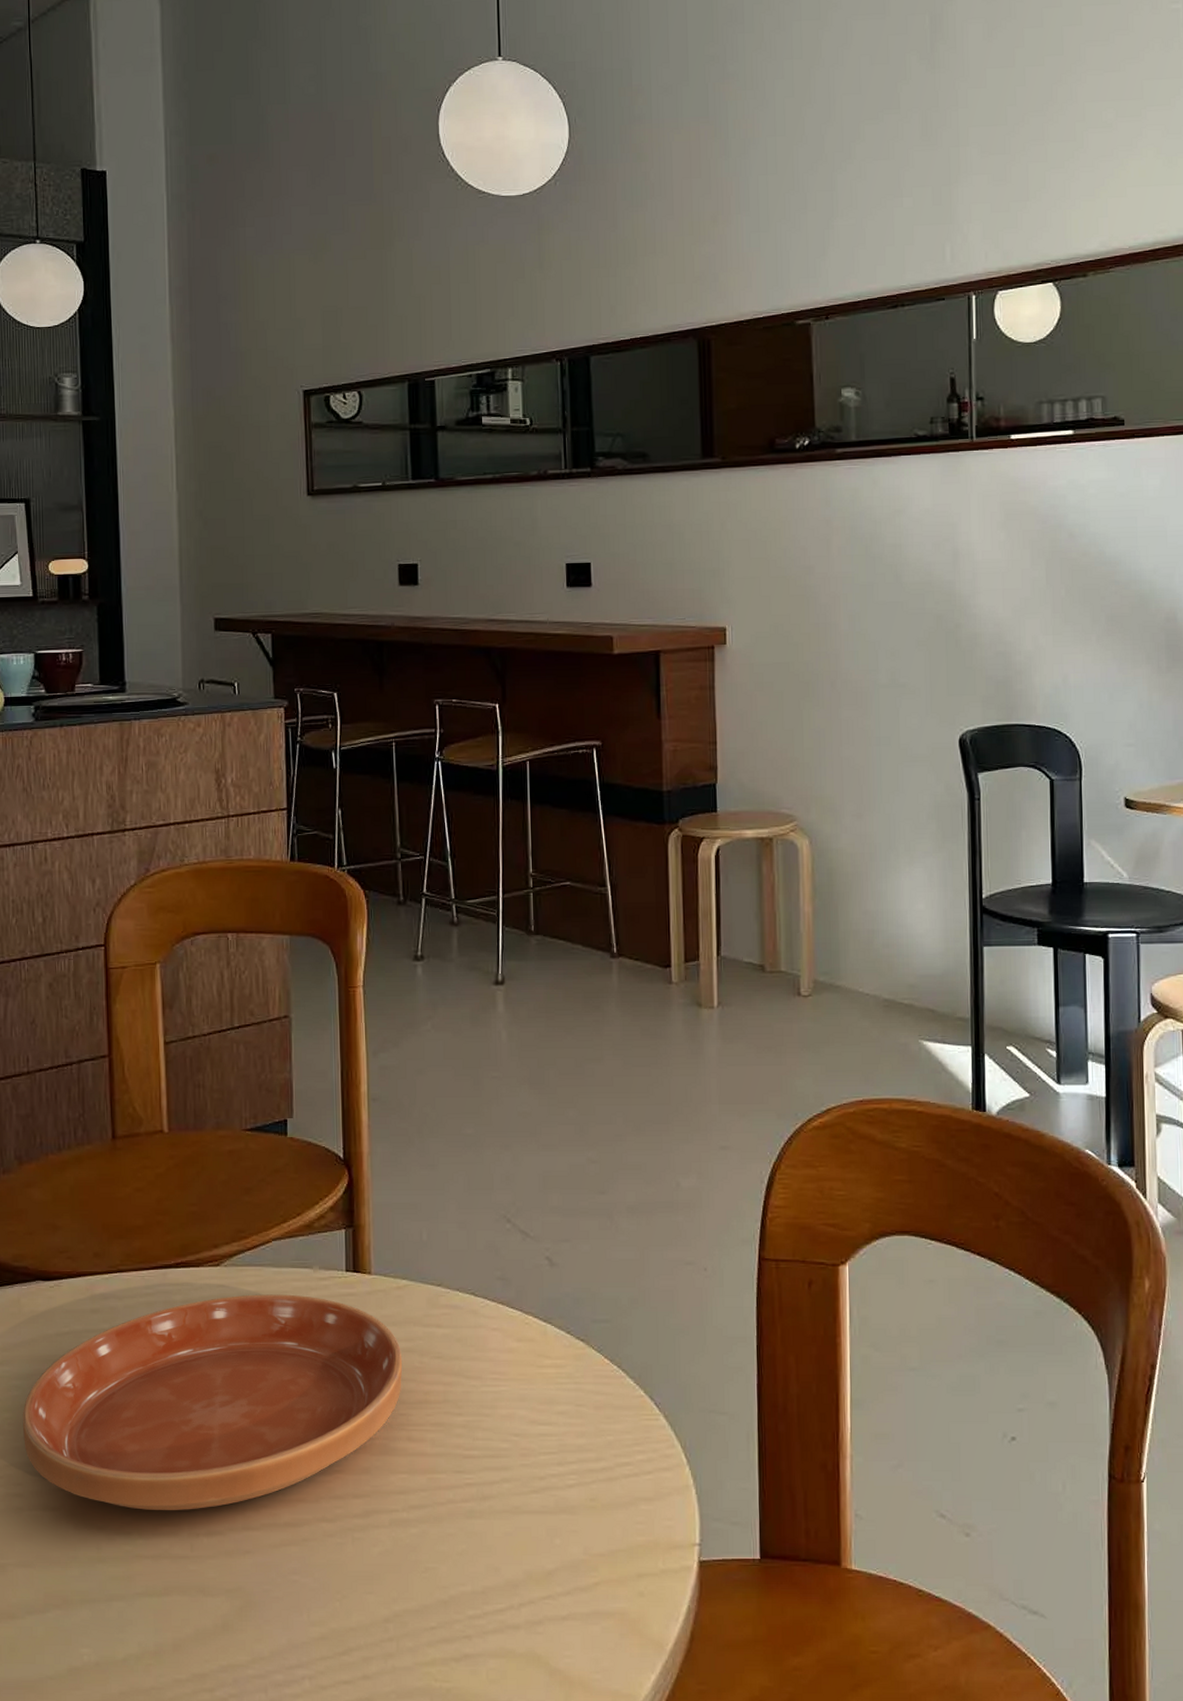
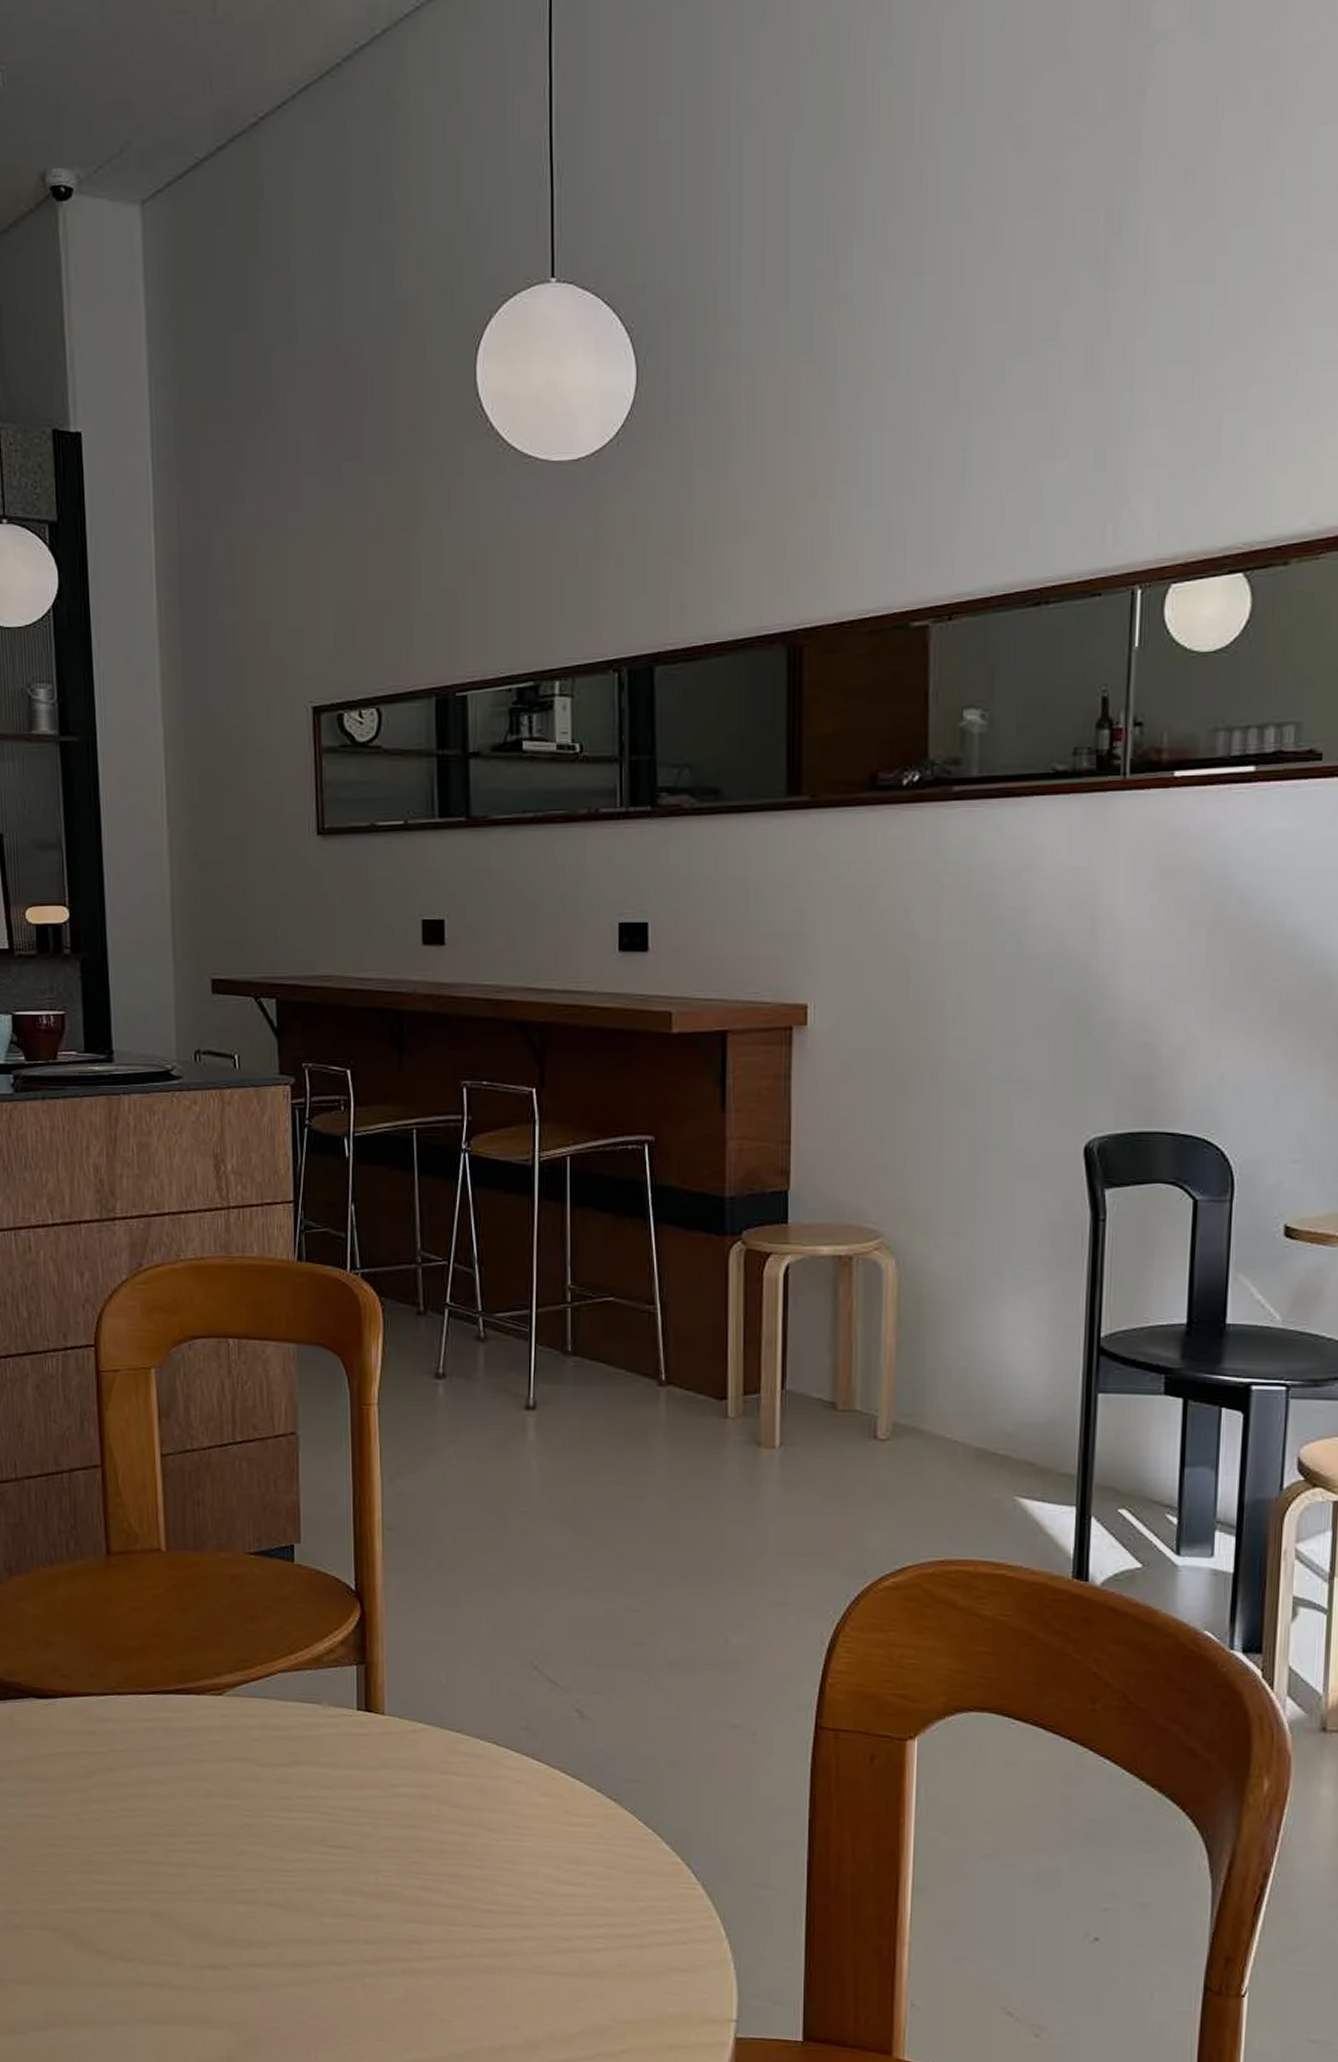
saucer: present [22,1294,403,1510] -> none [18,1727,418,1942]

